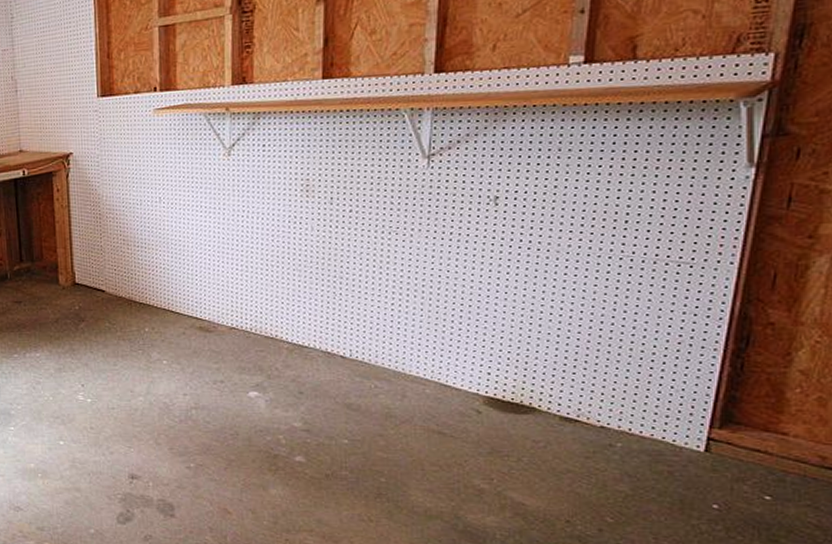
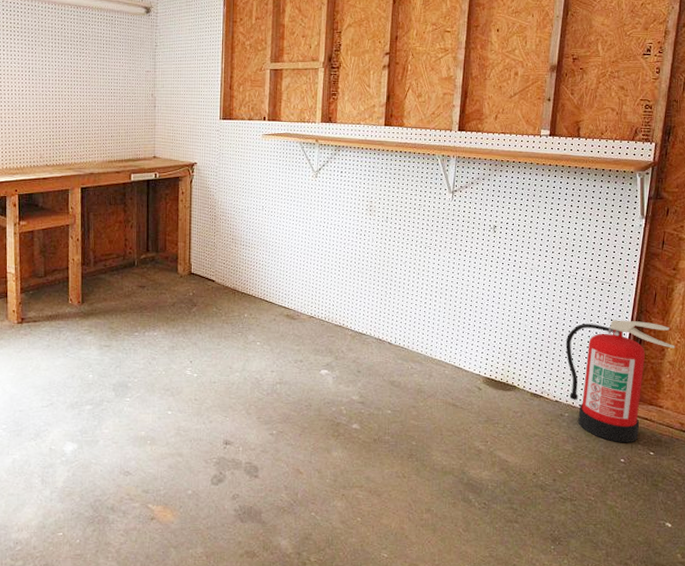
fire extinguisher: none [616,314,812,484] -> present [565,320,675,443]

